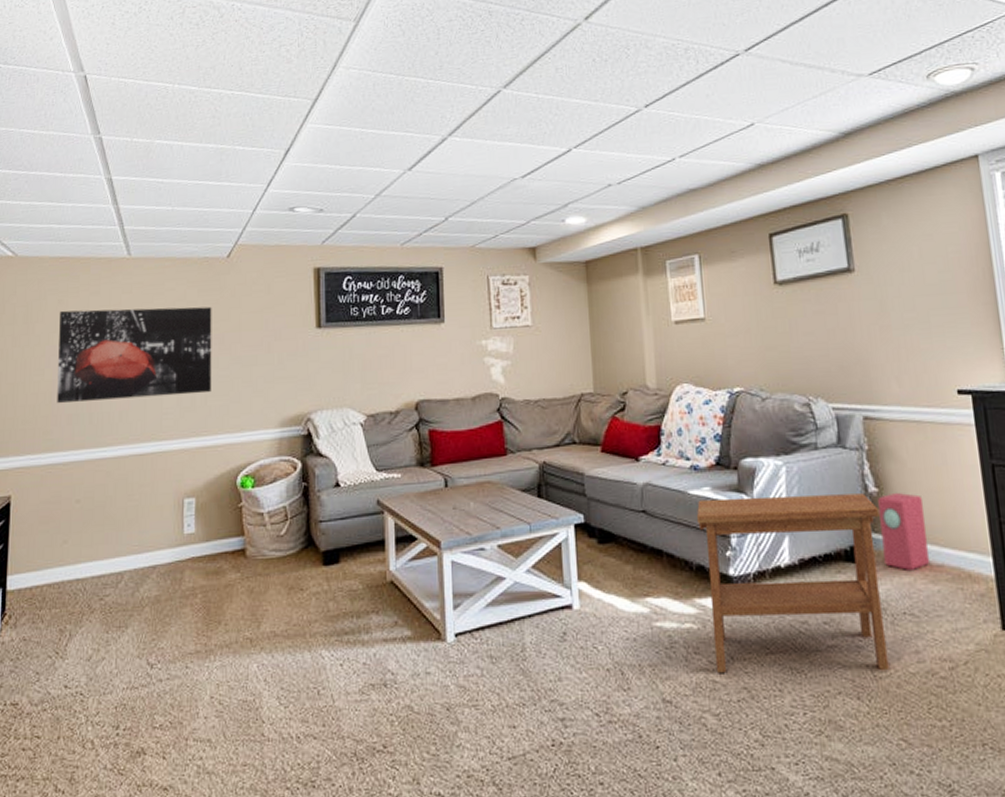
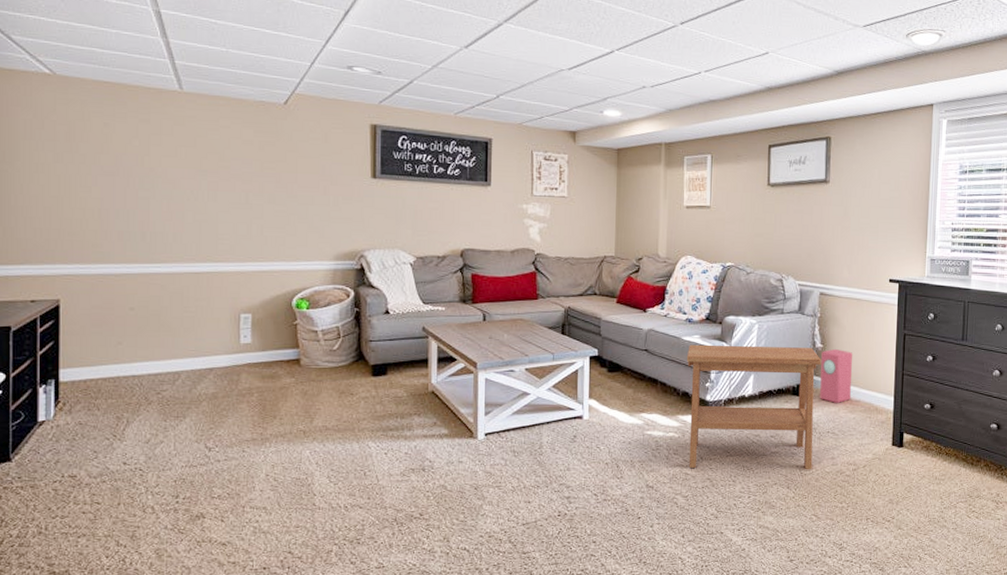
wall art: present [57,306,212,404] -> none [106,133,269,225]

